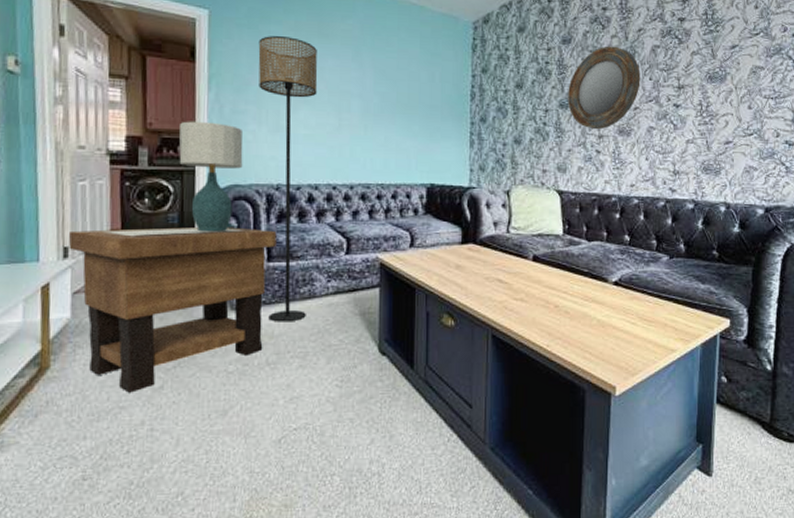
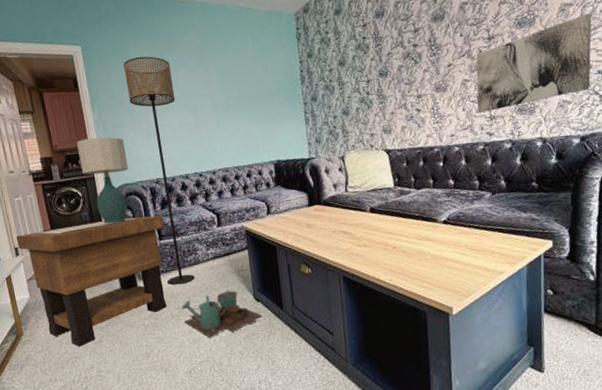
watering can: none [281,335,386,397] -> present [181,289,262,338]
home mirror: present [568,46,640,130] -> none [385,10,452,91]
wall art: none [661,80,782,166] -> present [476,13,592,113]

